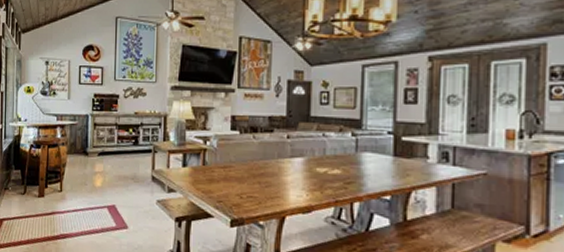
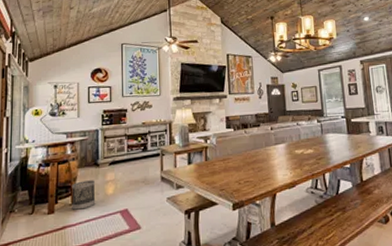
wastebasket: none [60,168,84,198] -> present [72,180,96,210]

